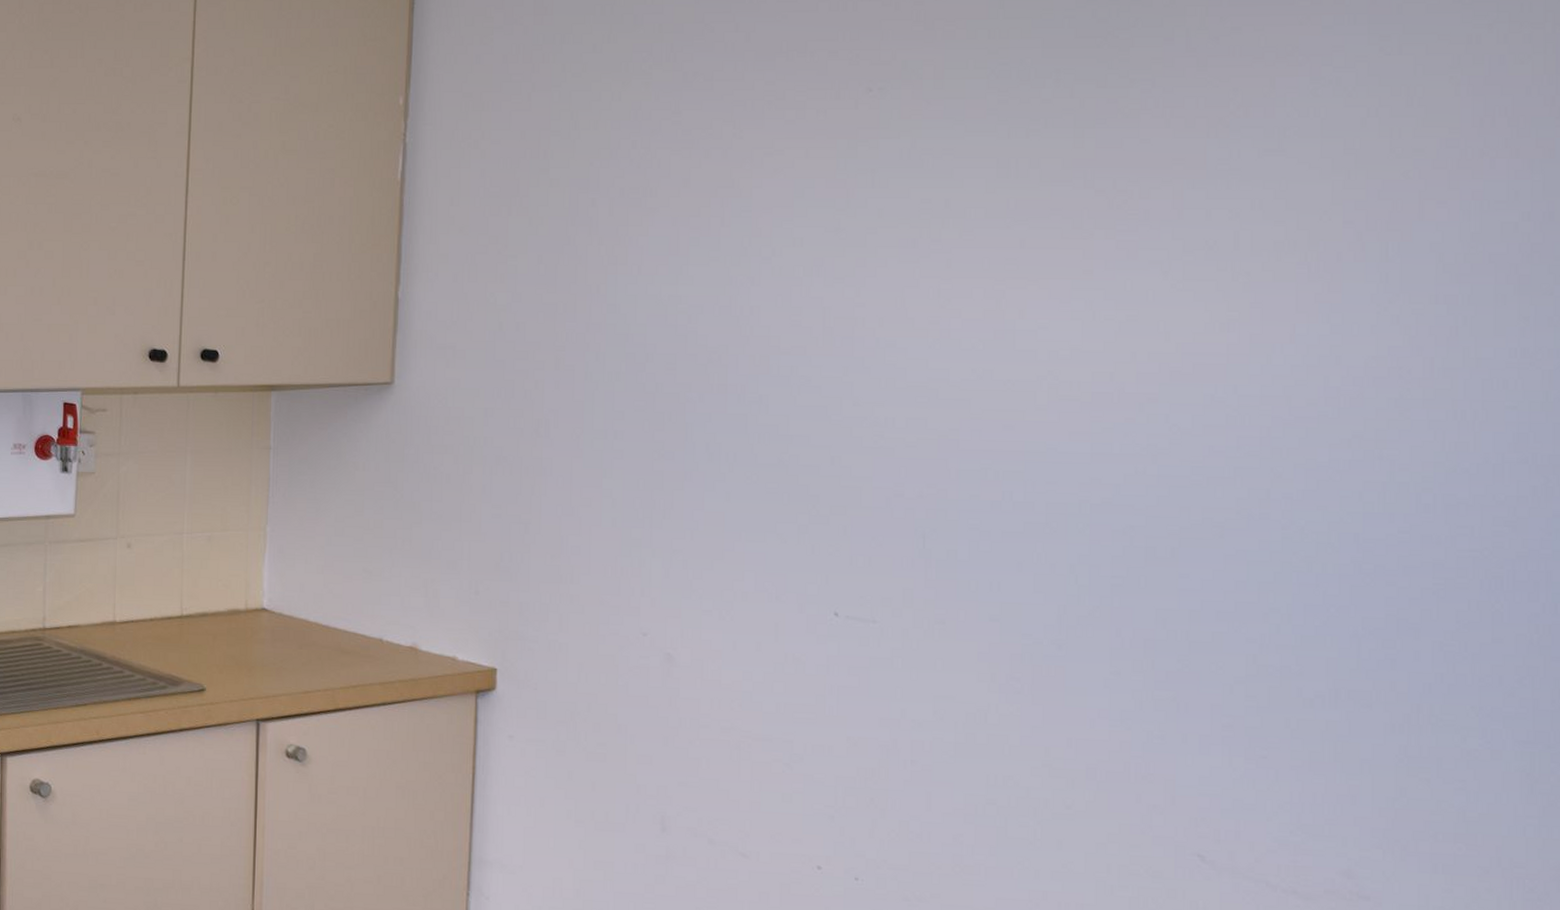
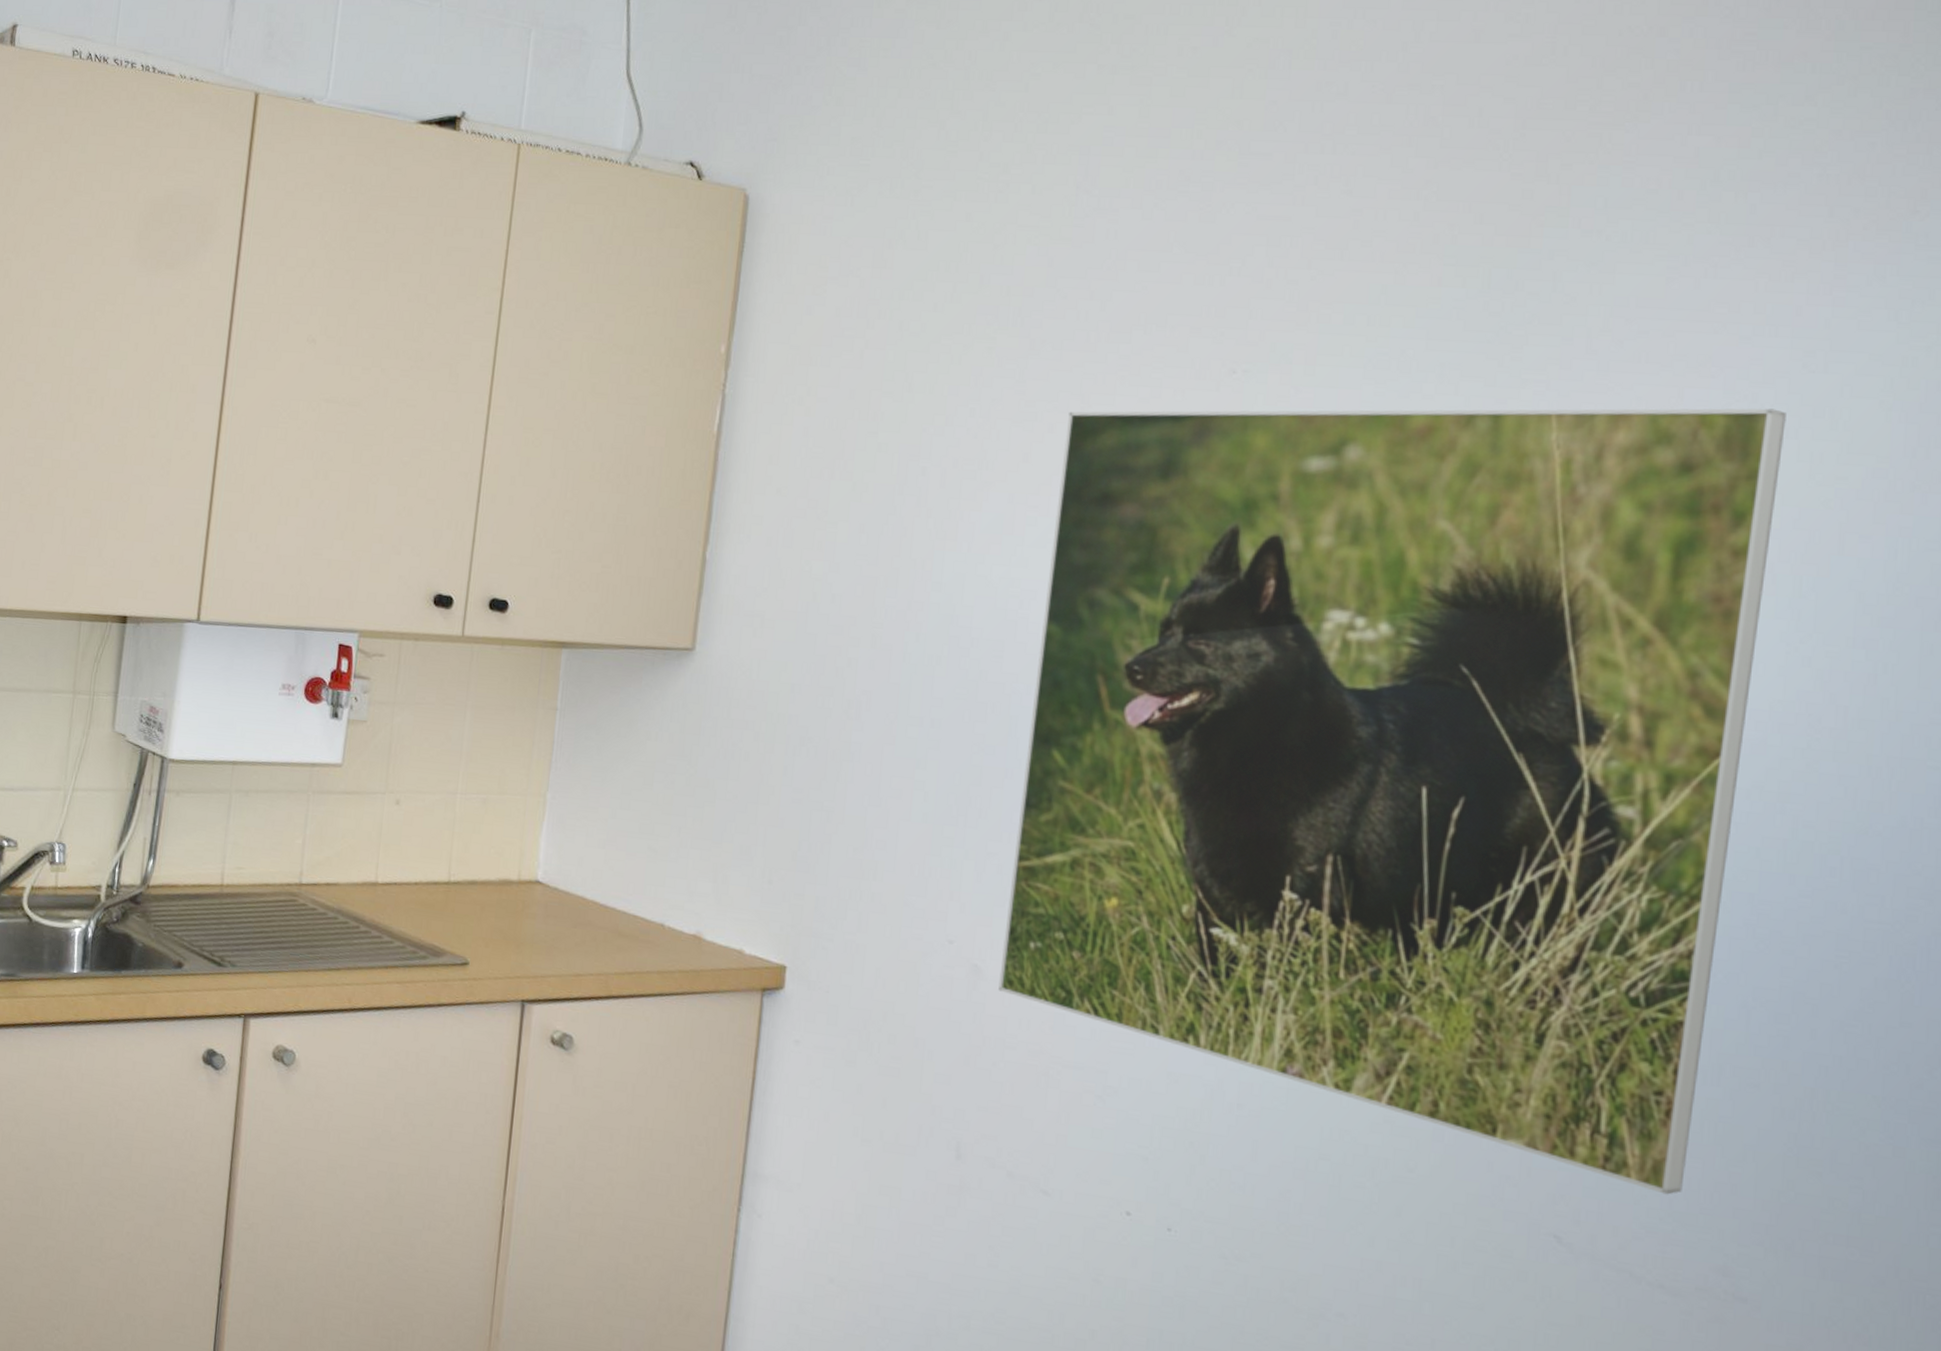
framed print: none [690,91,1367,810] -> present [998,408,1786,1195]

